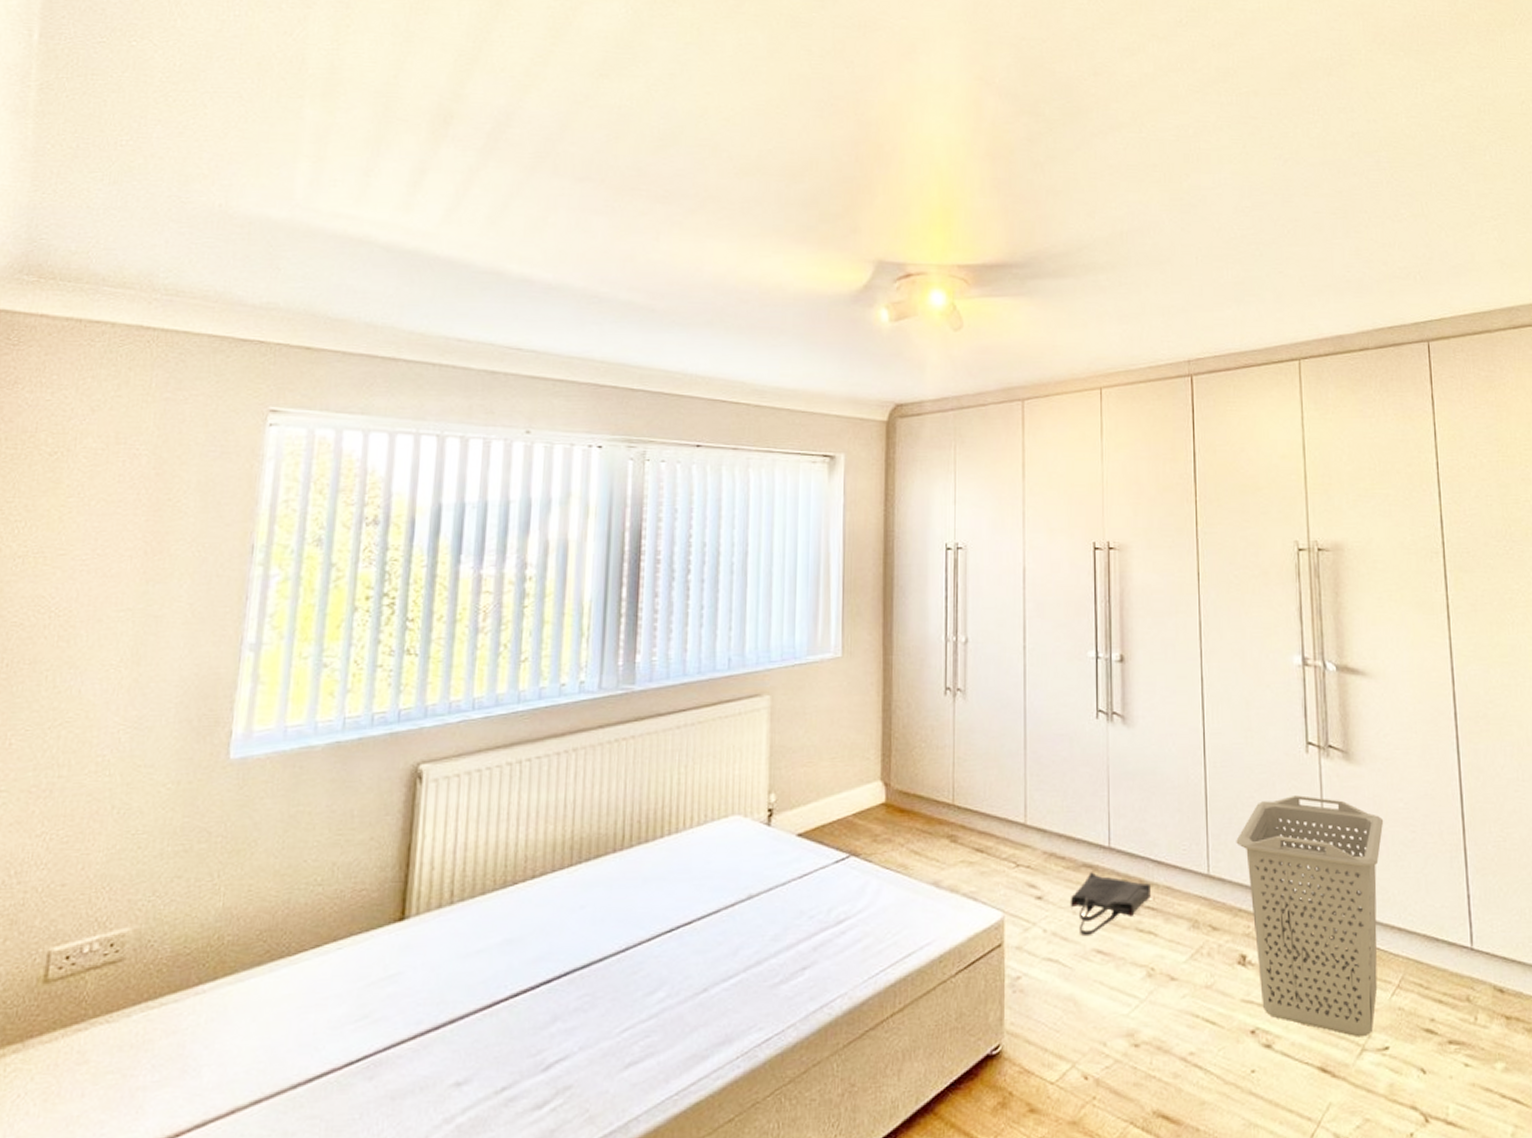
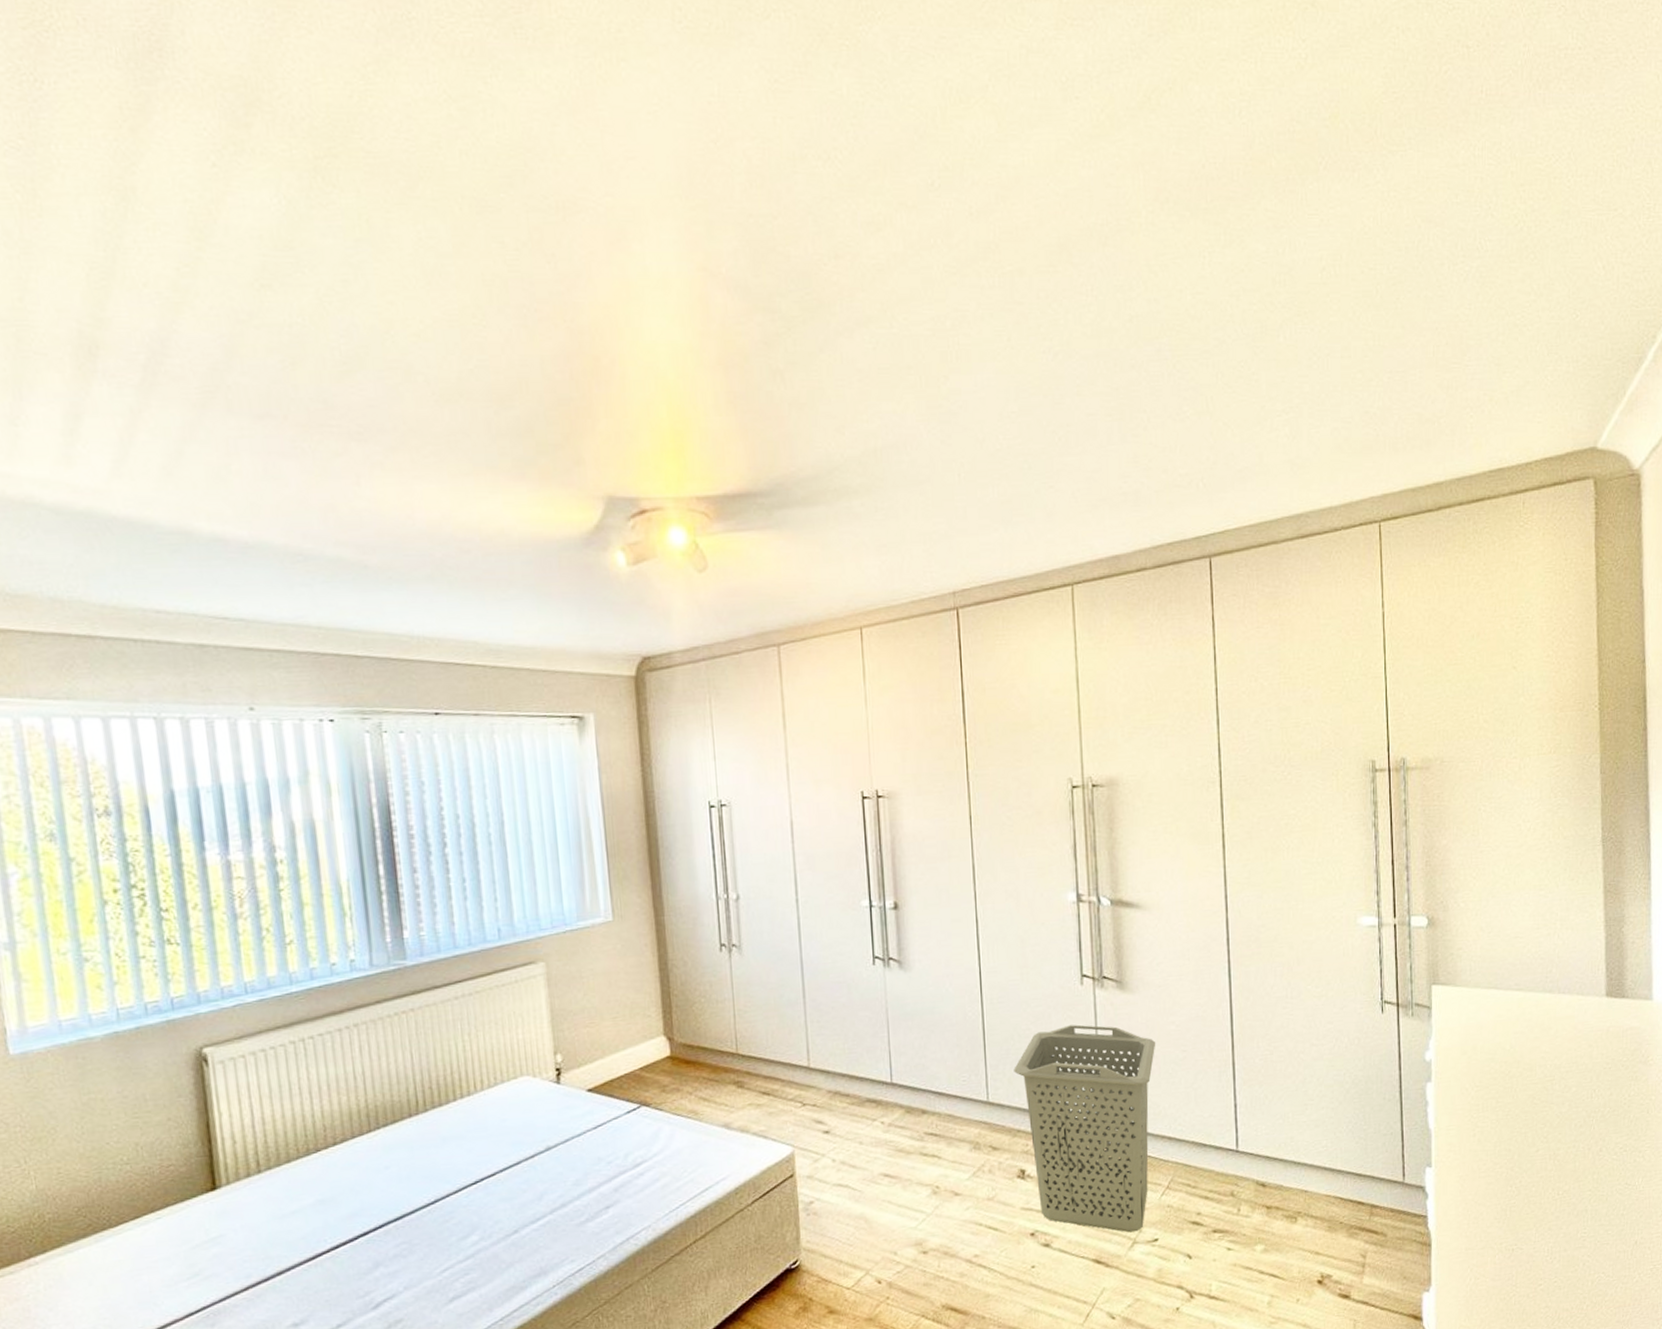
tote bag: present [1070,872,1151,937] -> none [856,1106,933,1163]

